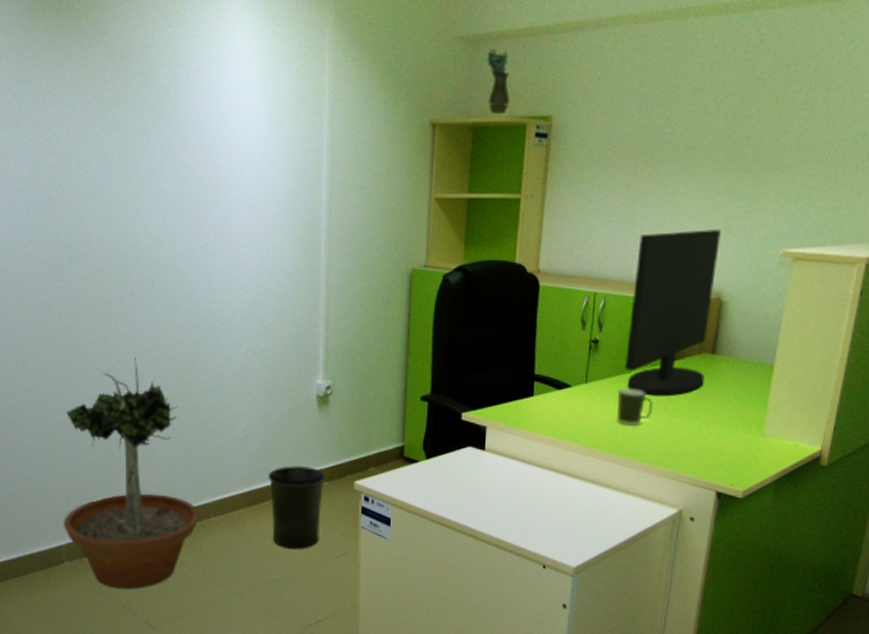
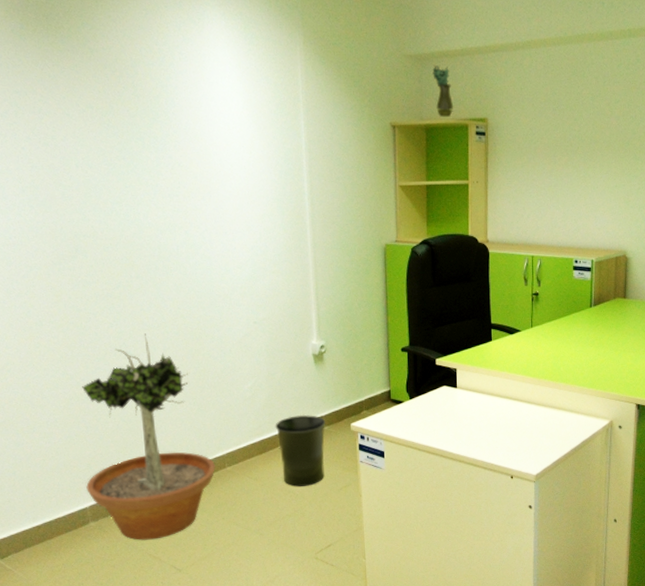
mug: present [615,388,653,427] -> none [556,329,583,359]
monitor: present [625,229,721,397] -> none [560,203,622,334]

